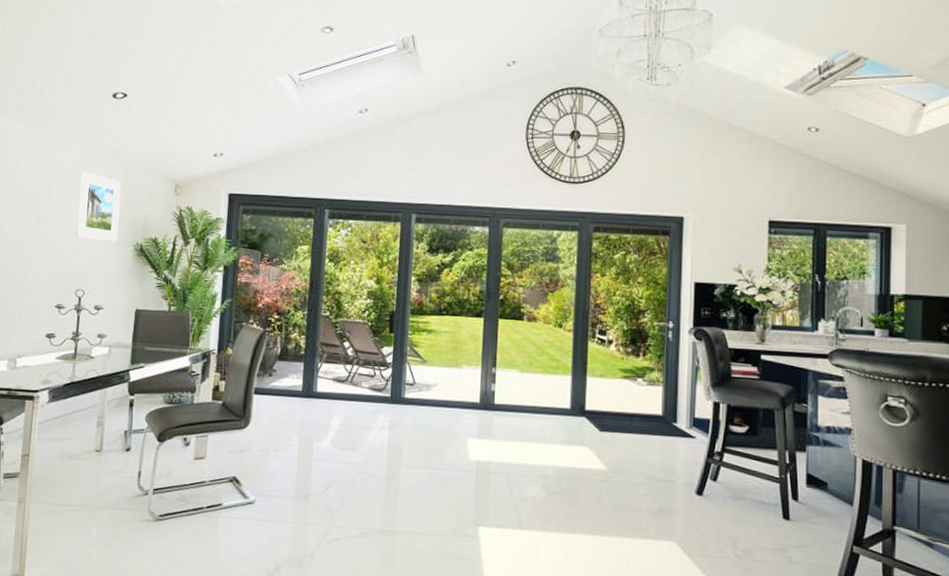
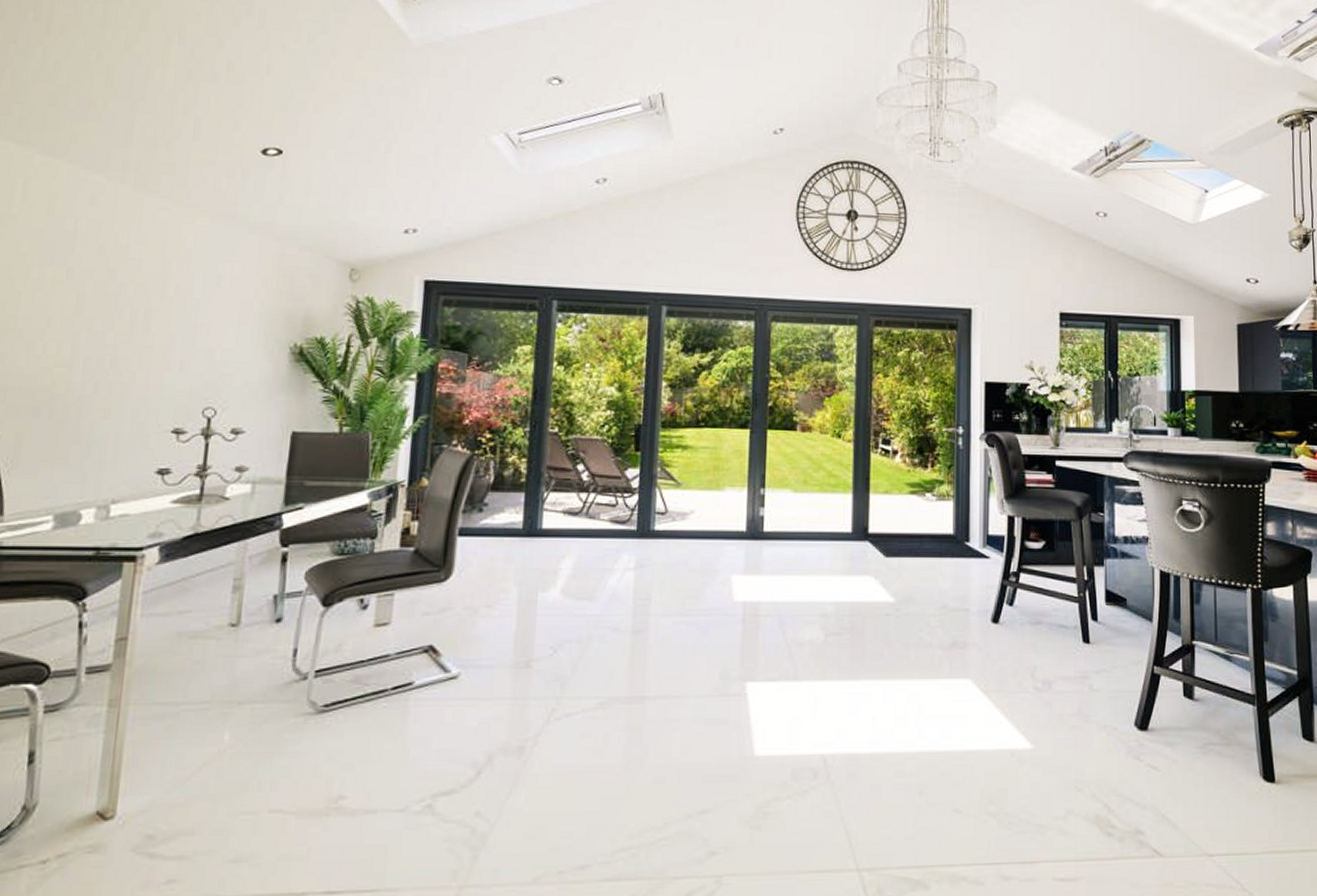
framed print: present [76,171,121,242] -> none [204,250,273,344]

